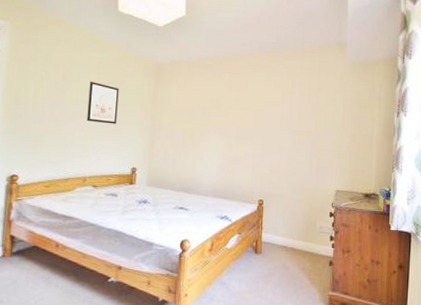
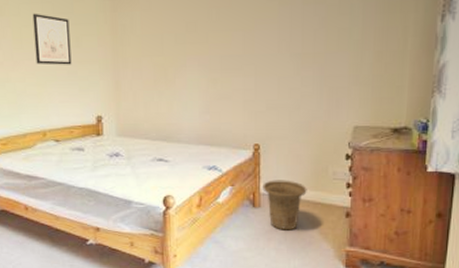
basket: none [264,230,299,275] -> present [263,180,307,231]

